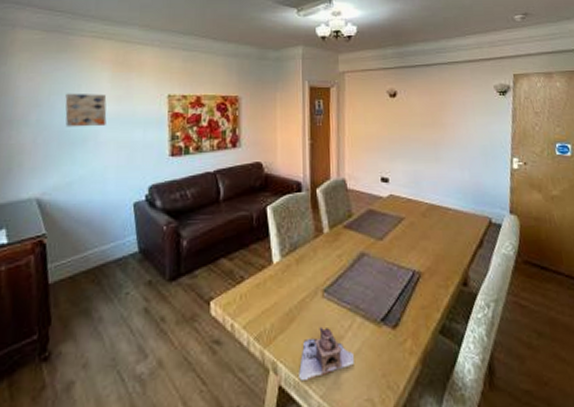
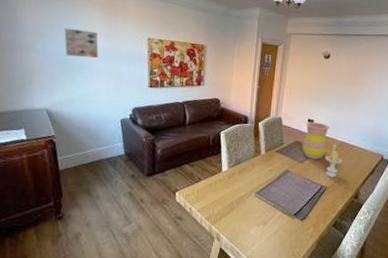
teapot: present [299,326,354,382] -> none [234,215,272,247]
vase: none [378,181,413,233] -> present [302,122,330,160]
candle: none [412,209,436,258] -> present [325,144,342,178]

